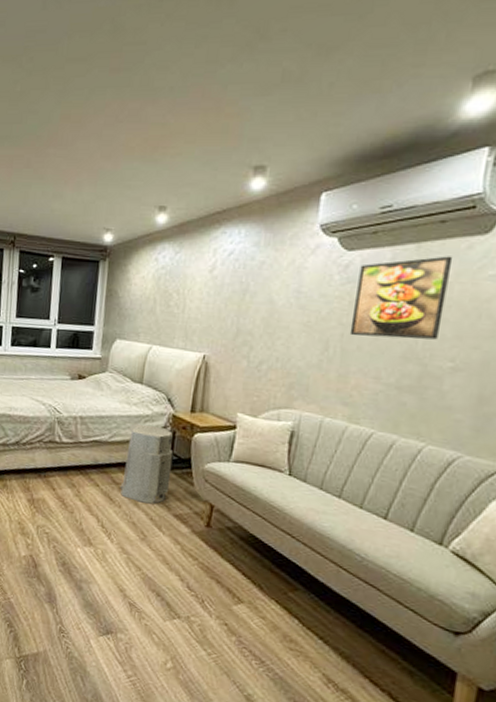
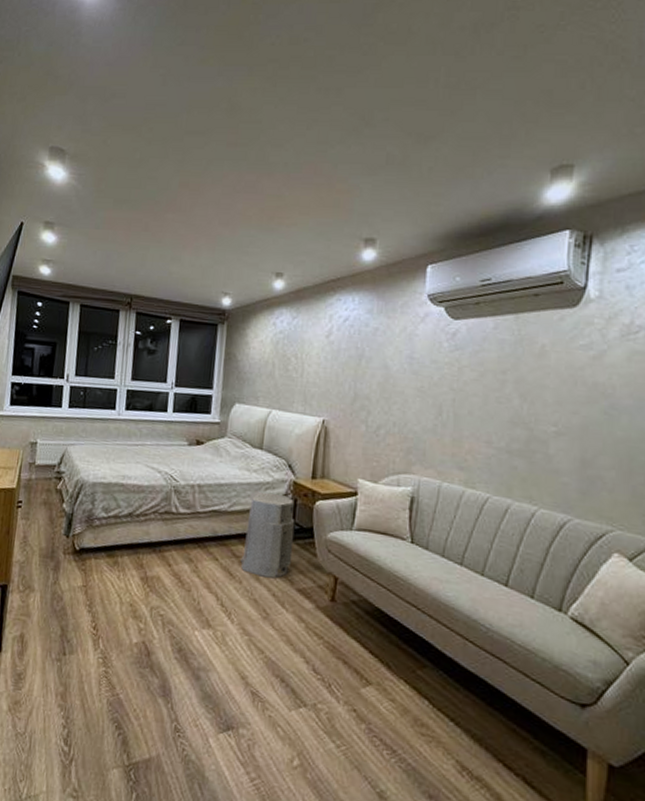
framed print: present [349,256,453,340] -> none [460,326,548,405]

